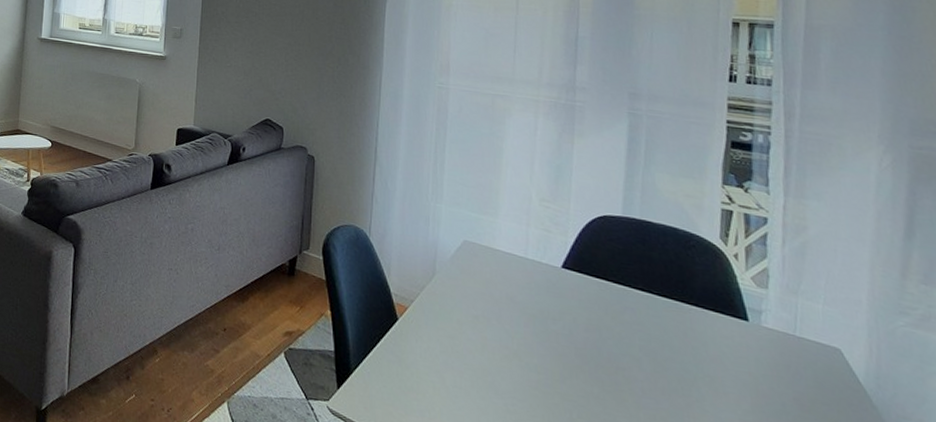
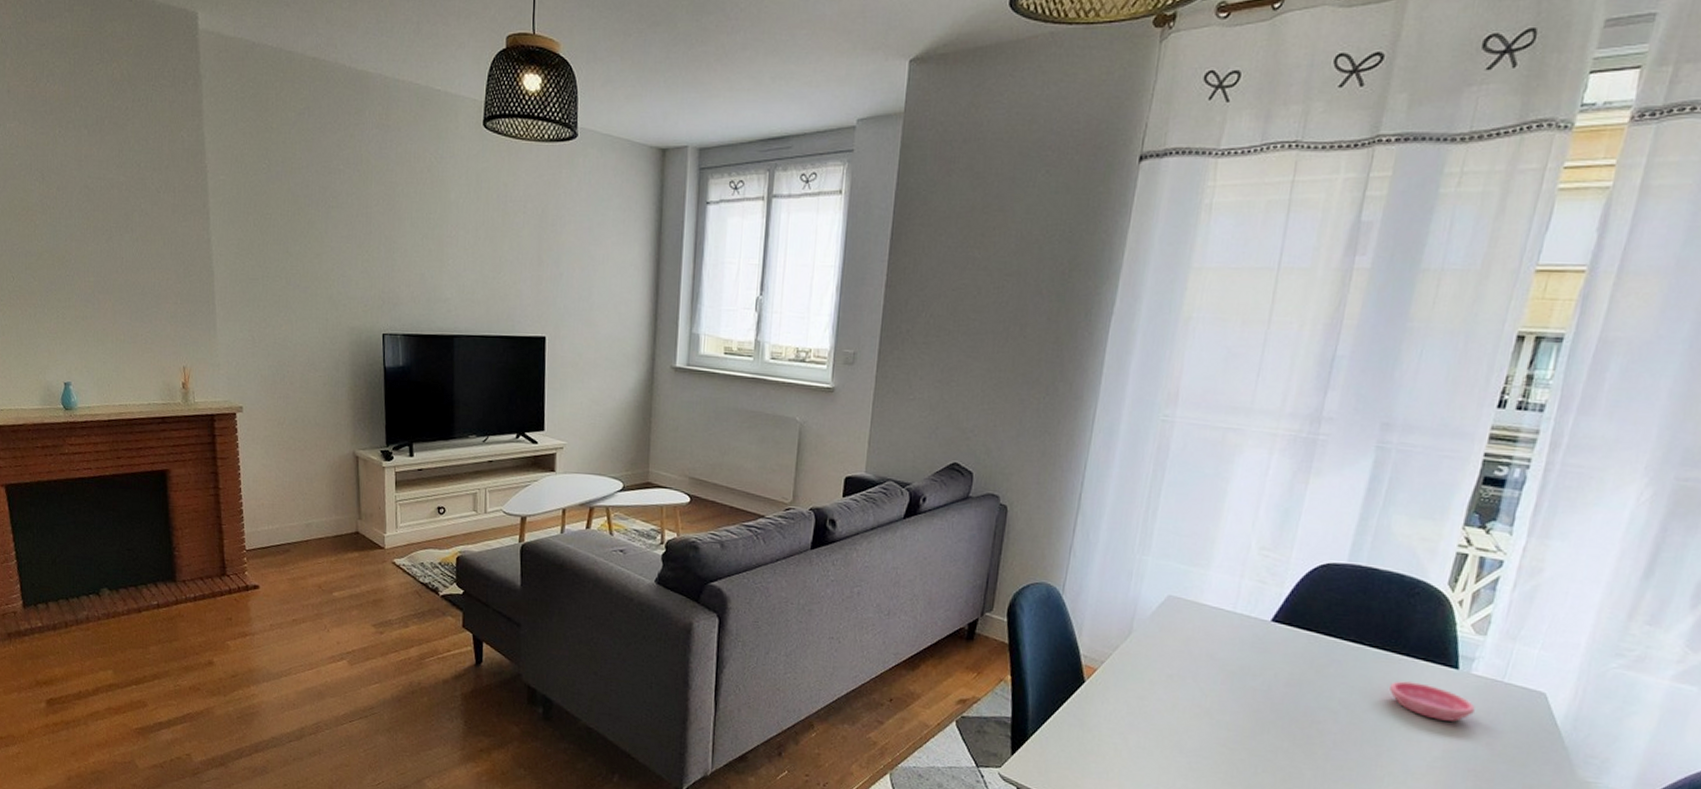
saucer: none [686,330,774,374] -> present [1389,681,1475,722]

